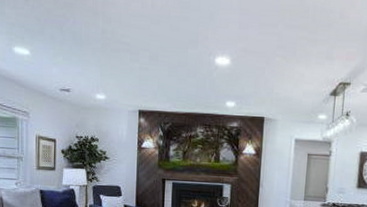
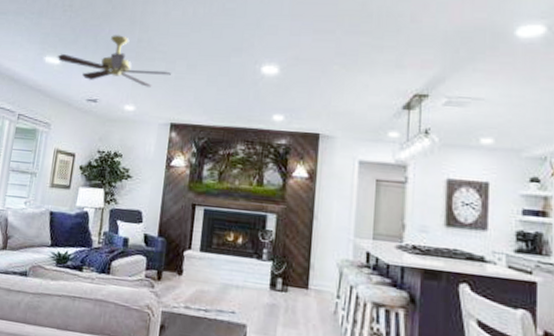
ceiling fan: none [26,26,136,77] -> present [57,35,171,87]

